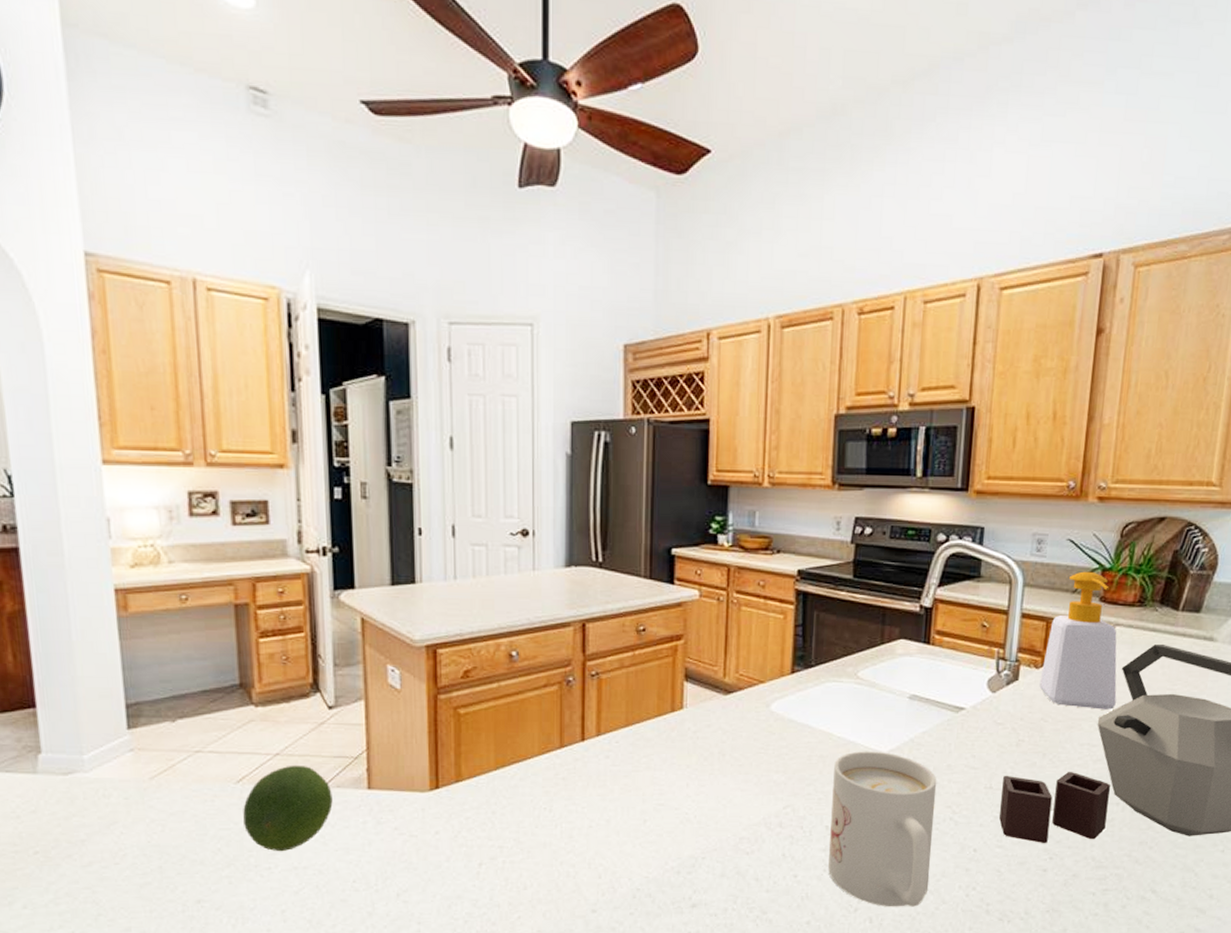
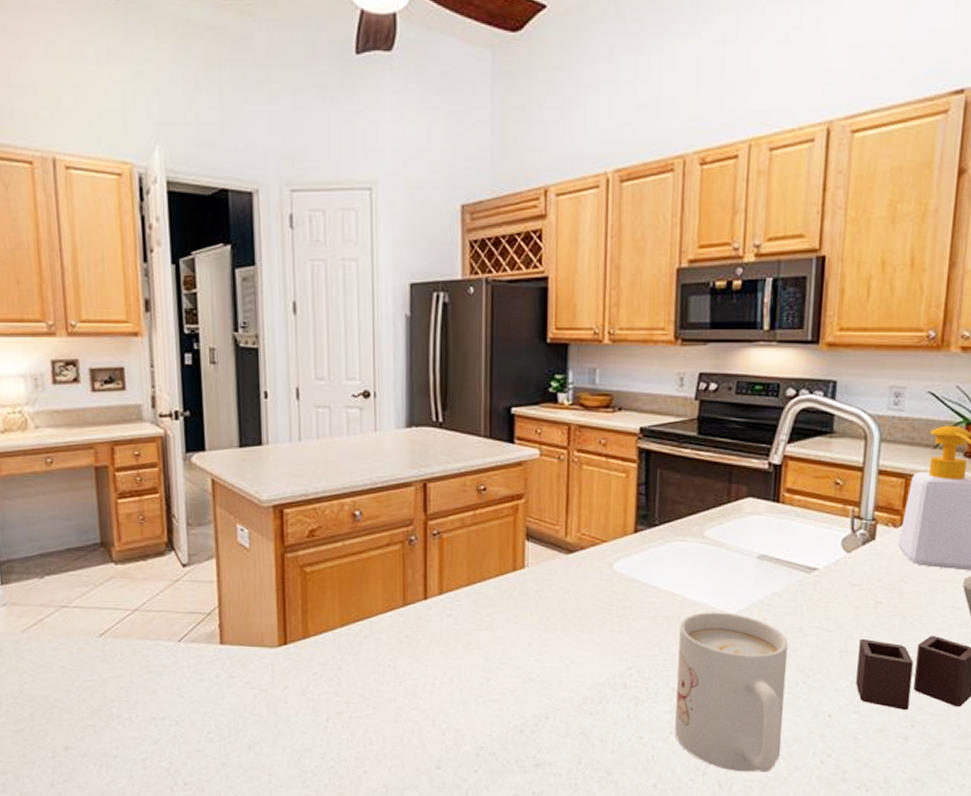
fruit: present [243,765,333,852] -> none [105,620,188,703]

